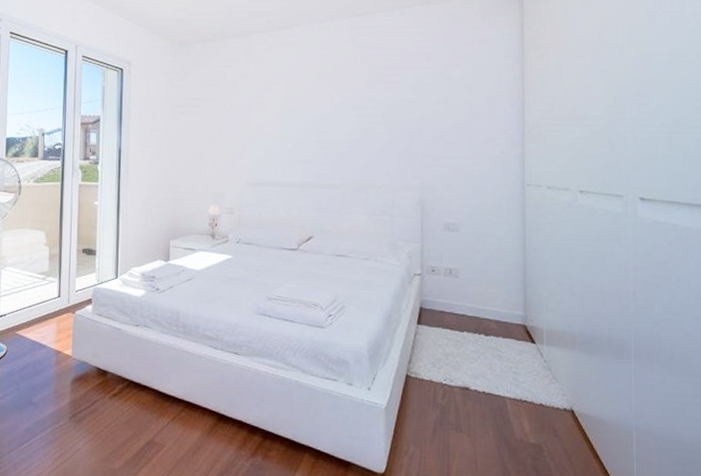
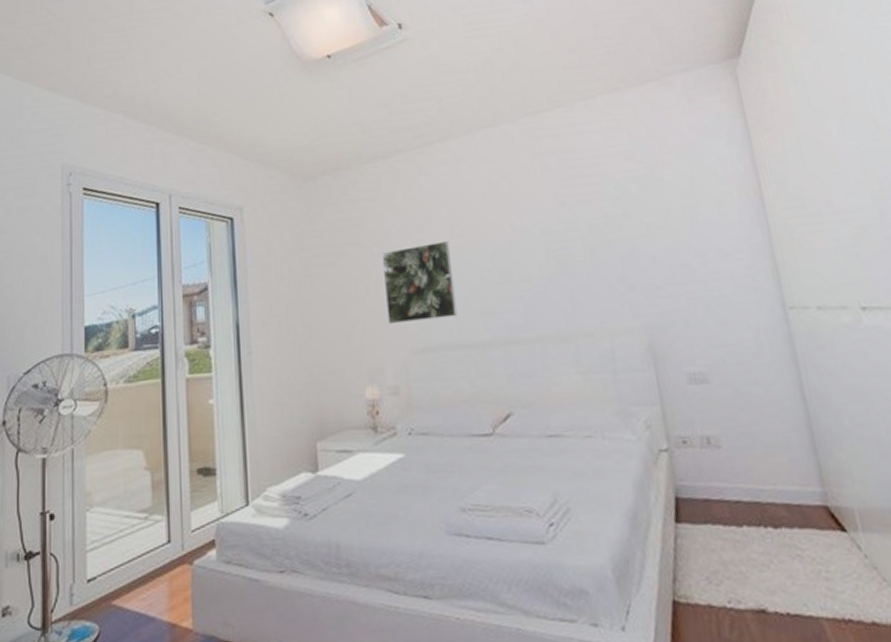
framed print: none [232,105,284,163] -> present [381,240,458,325]

